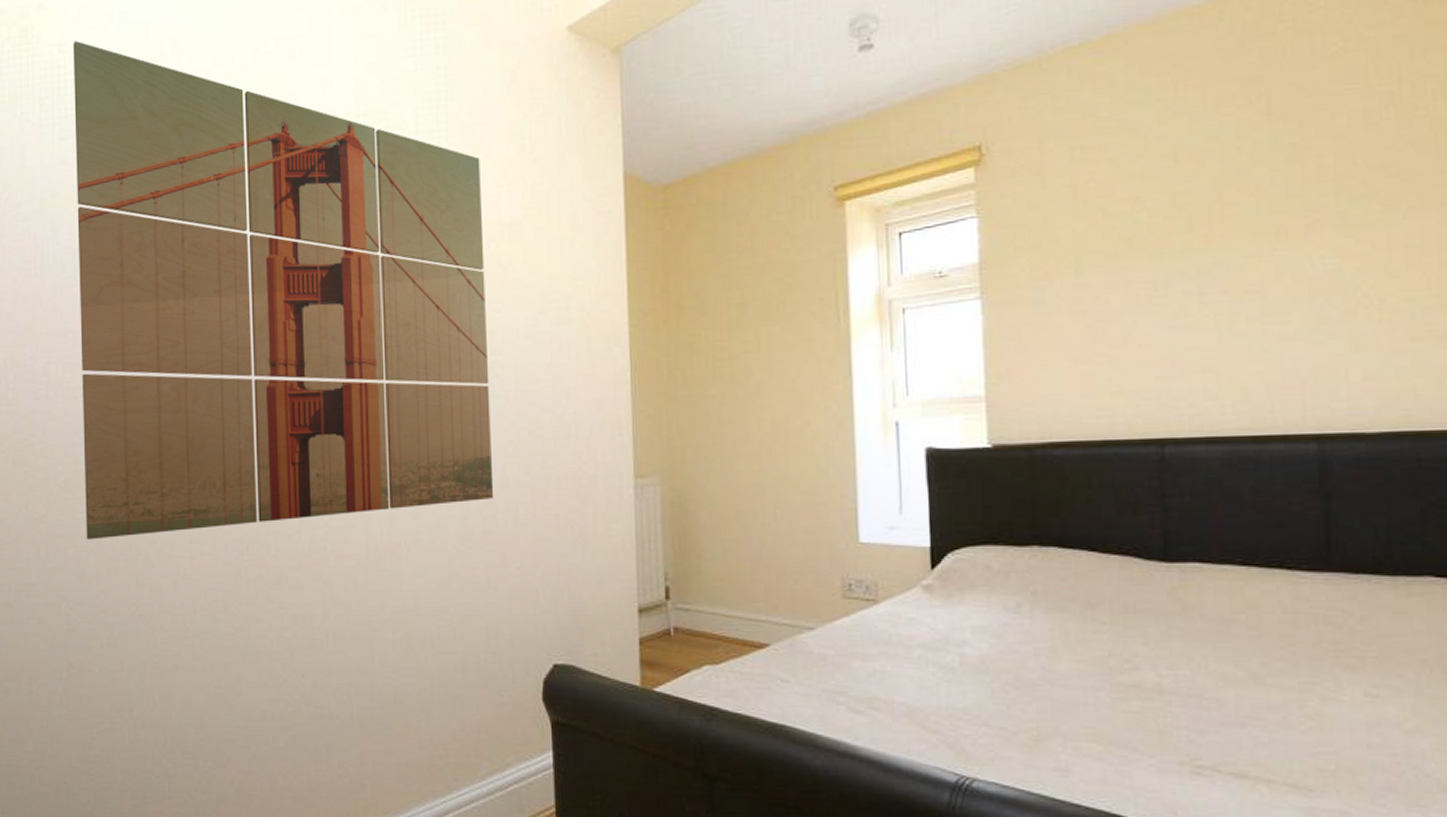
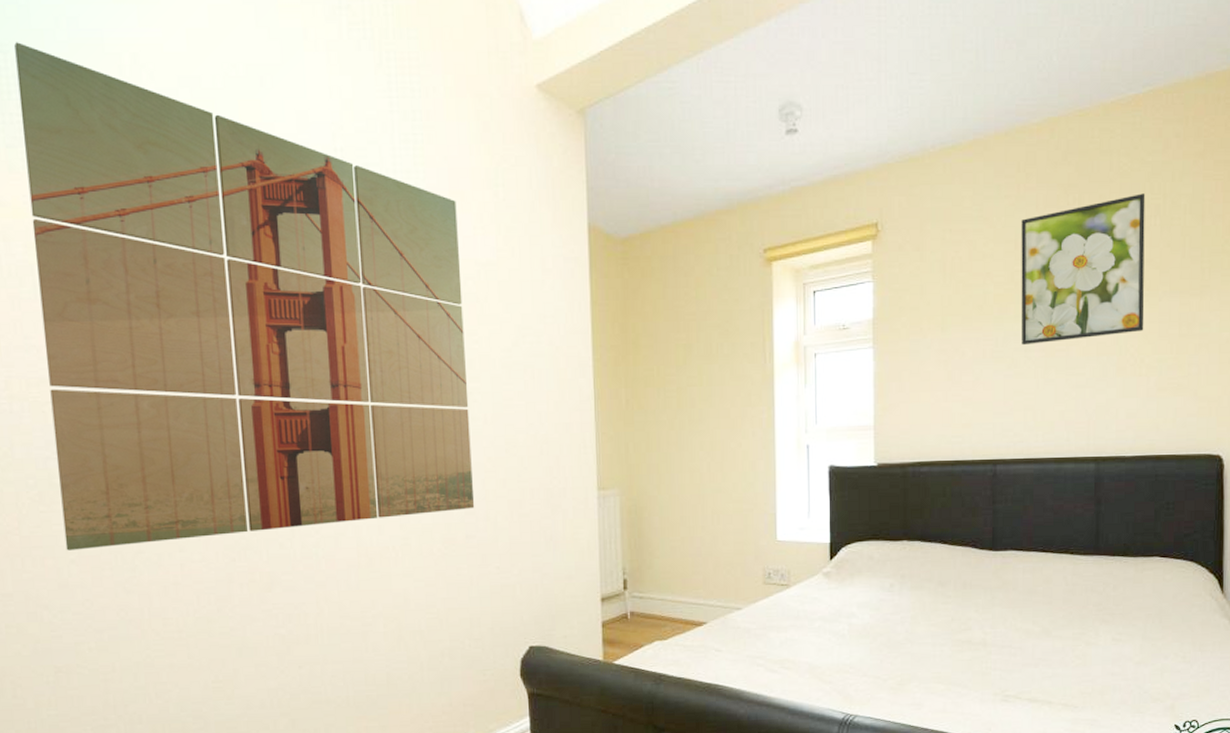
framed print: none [1182,79,1382,288] -> present [1021,193,1146,346]

